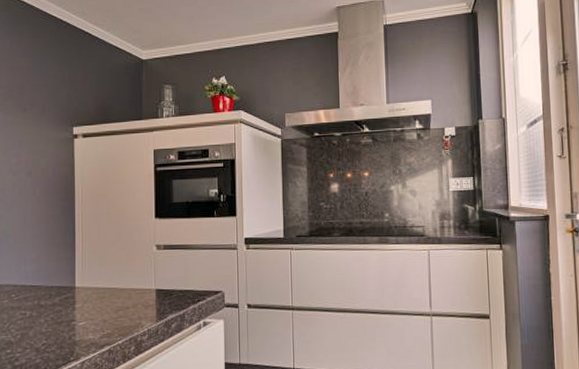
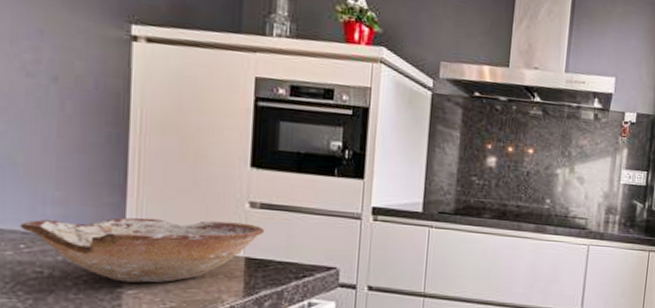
bowl: none [11,262,168,317] -> present [19,217,265,283]

